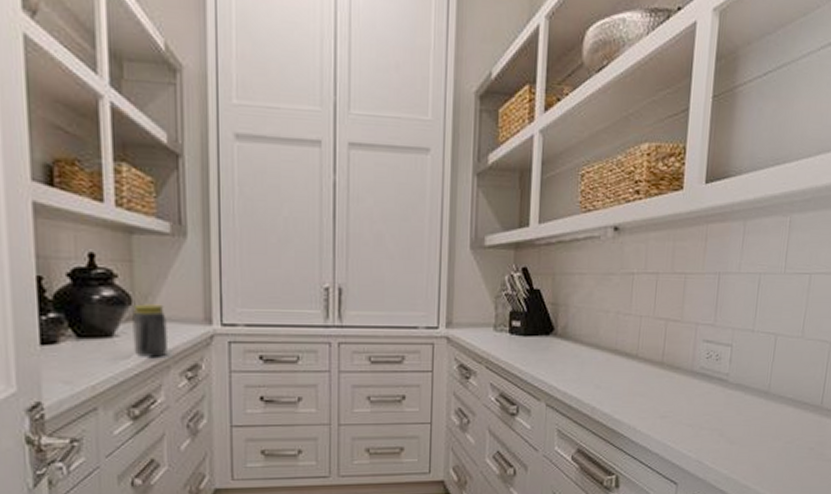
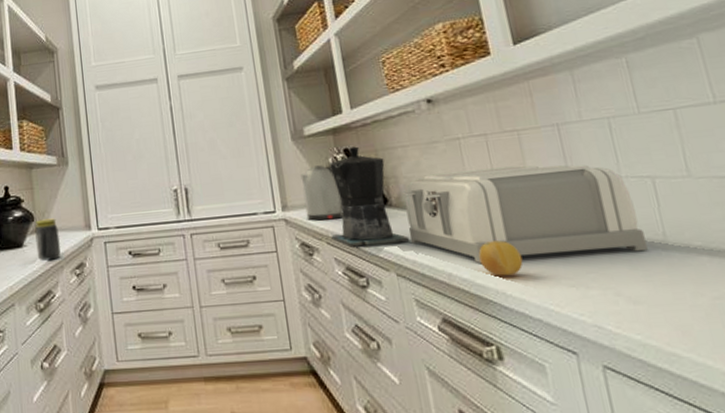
kettle: none [470,282,510,343] -> present [300,165,344,221]
coffee maker: none [491,266,566,374] -> present [329,146,410,248]
toaster: none [566,307,756,400] -> present [402,165,648,263]
fruit: none [622,379,658,413] -> present [478,240,523,276]

